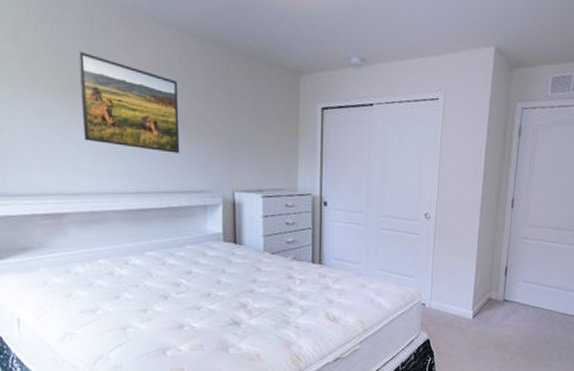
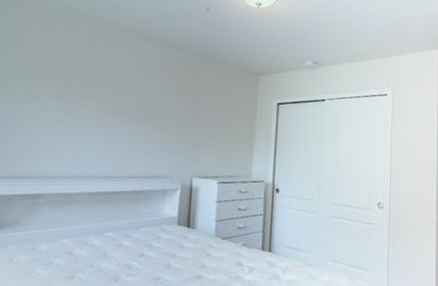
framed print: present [77,51,180,153] -> none [70,61,155,143]

